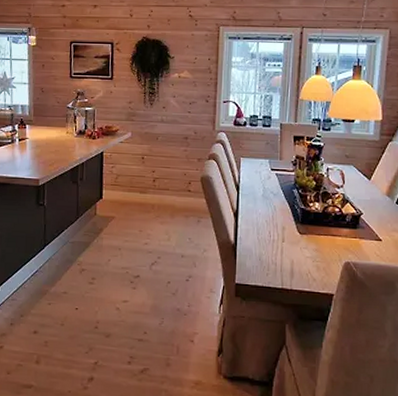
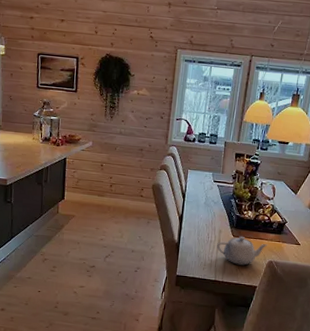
teapot: none [281,234,342,269] -> present [217,237,268,266]

